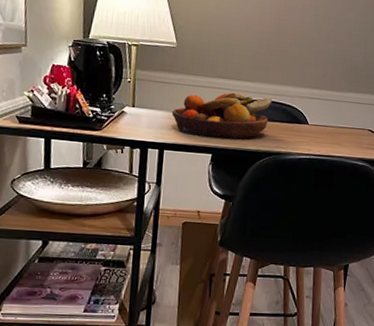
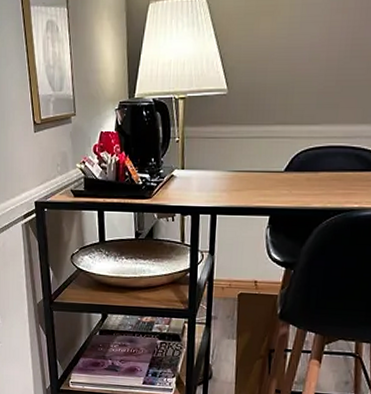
fruit bowl: present [171,92,273,140] -> none [223,140,343,198]

